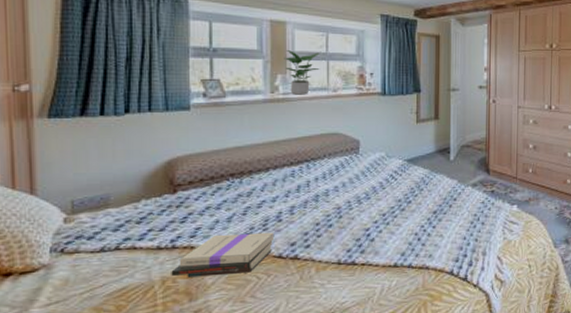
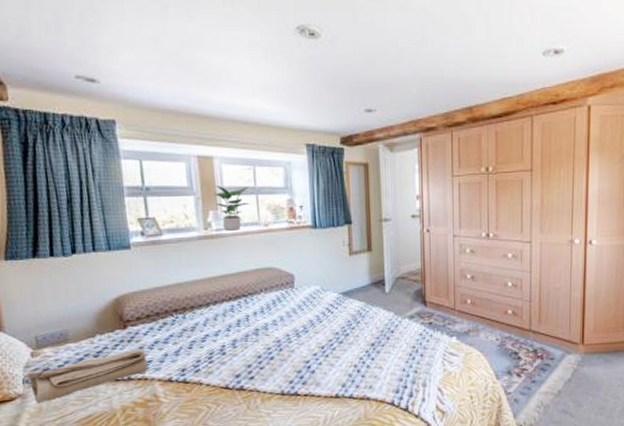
towel: none [55,214,195,275] -> present [26,348,148,404]
books: present [171,232,275,278] -> none [129,364,220,407]

